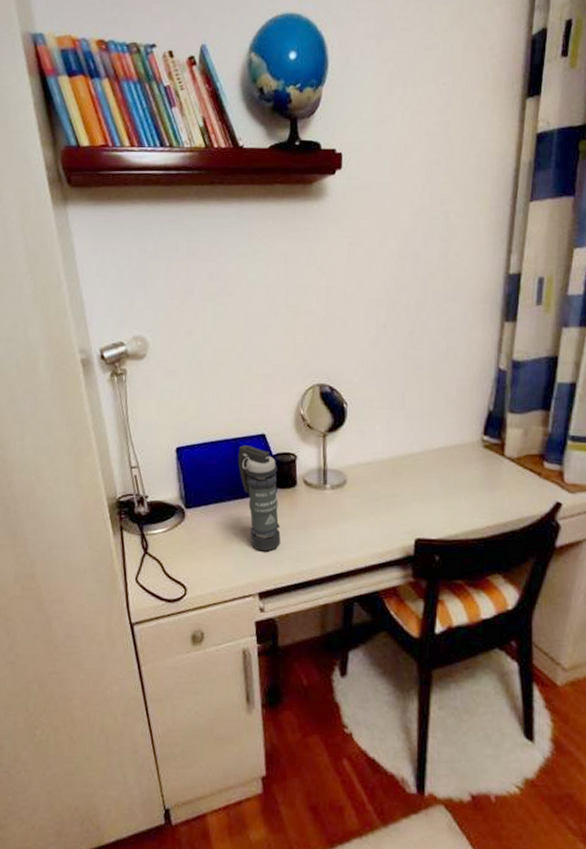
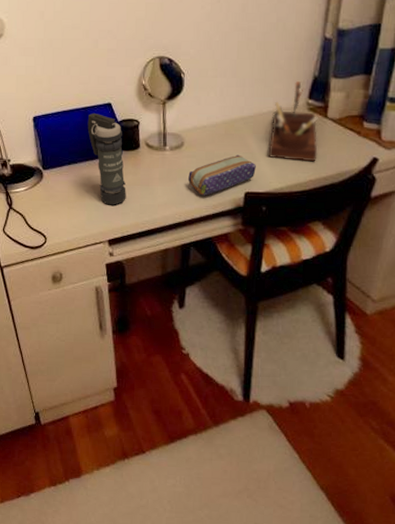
pencil case: none [351,495,427,542] -> present [188,154,256,196]
desk organizer: none [441,416,496,506] -> present [268,82,319,162]

